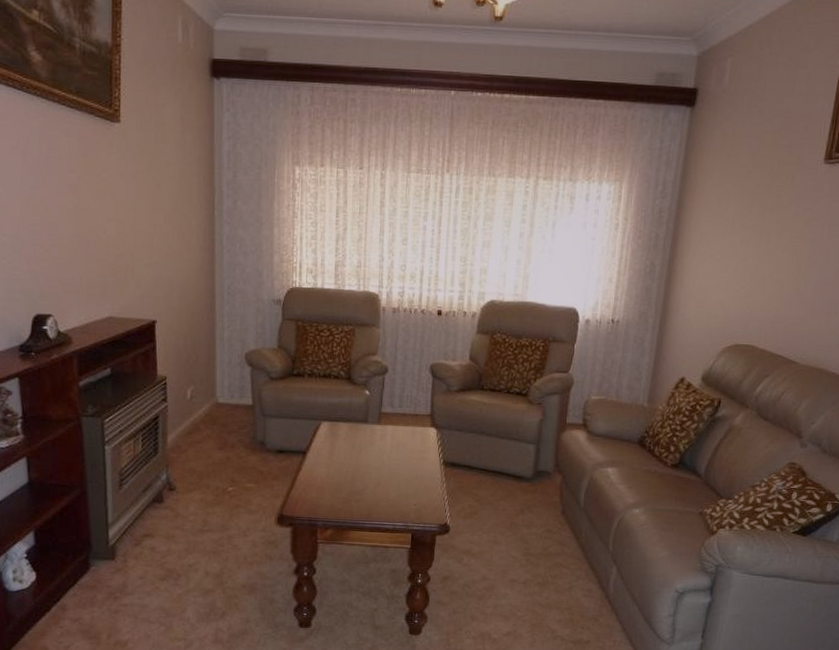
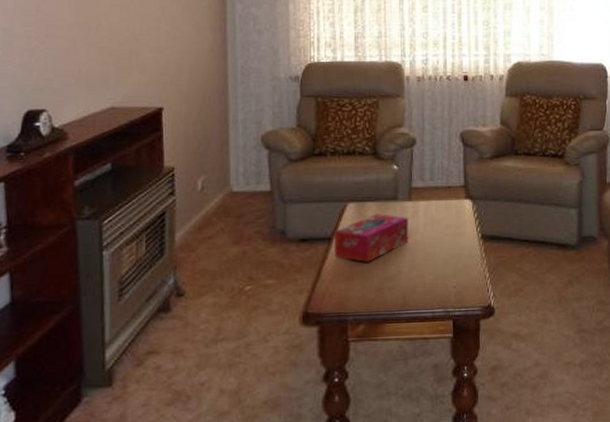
tissue box: none [308,434,377,476] -> present [335,214,409,262]

